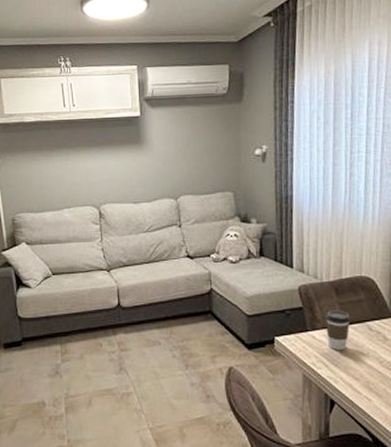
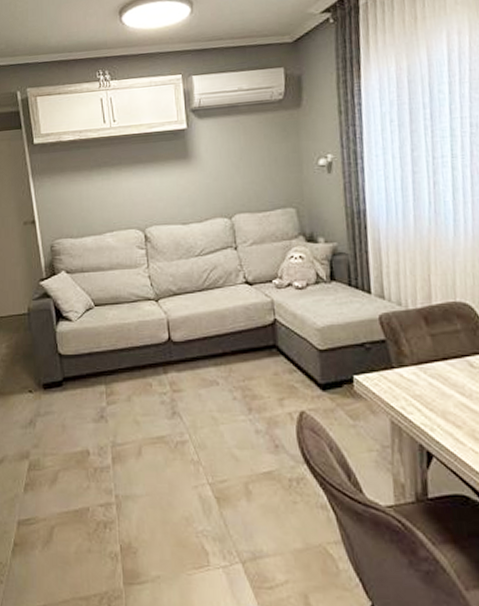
coffee cup: present [326,310,350,350] -> none [414,343,446,391]

